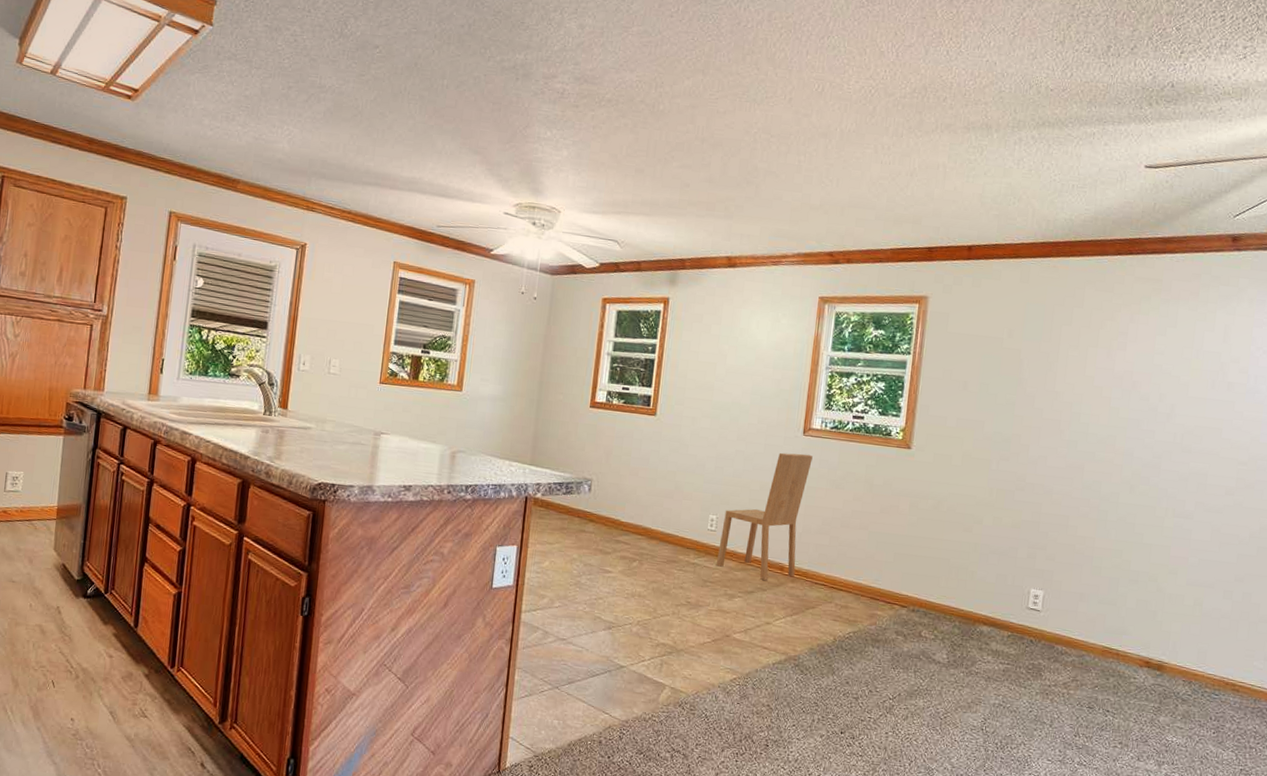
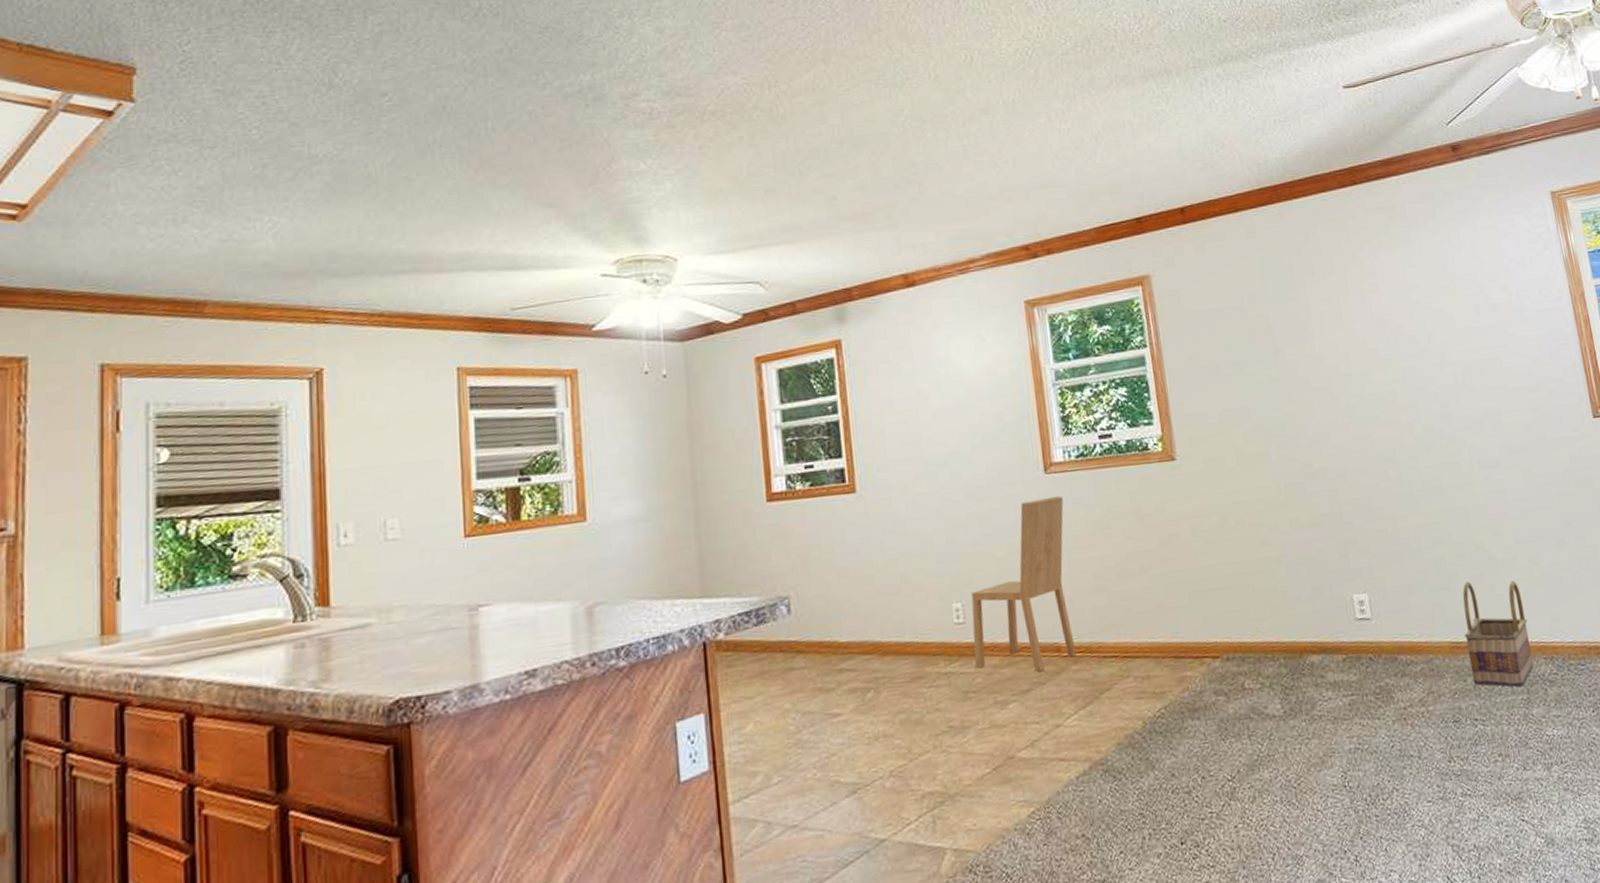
basket: none [1114,603,1179,697] -> present [1462,580,1534,687]

